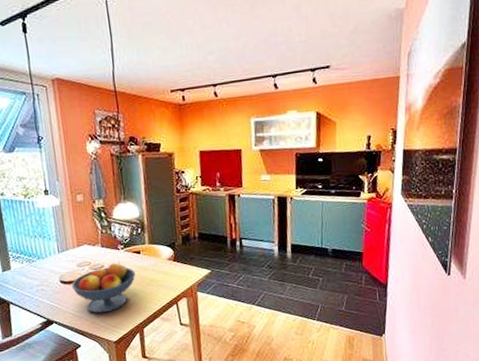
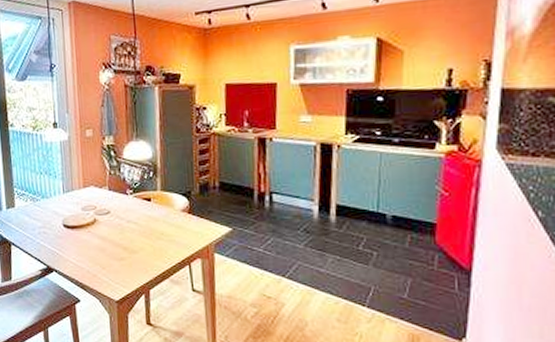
fruit bowl: present [71,261,136,314] -> none [74,208,145,266]

